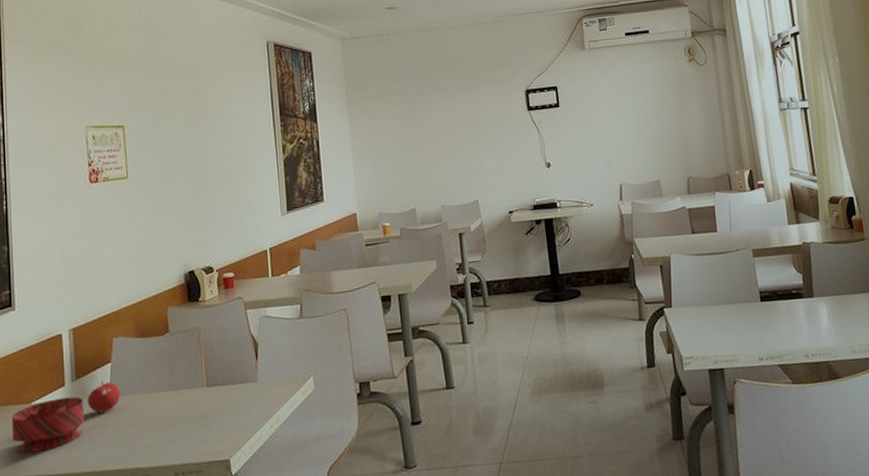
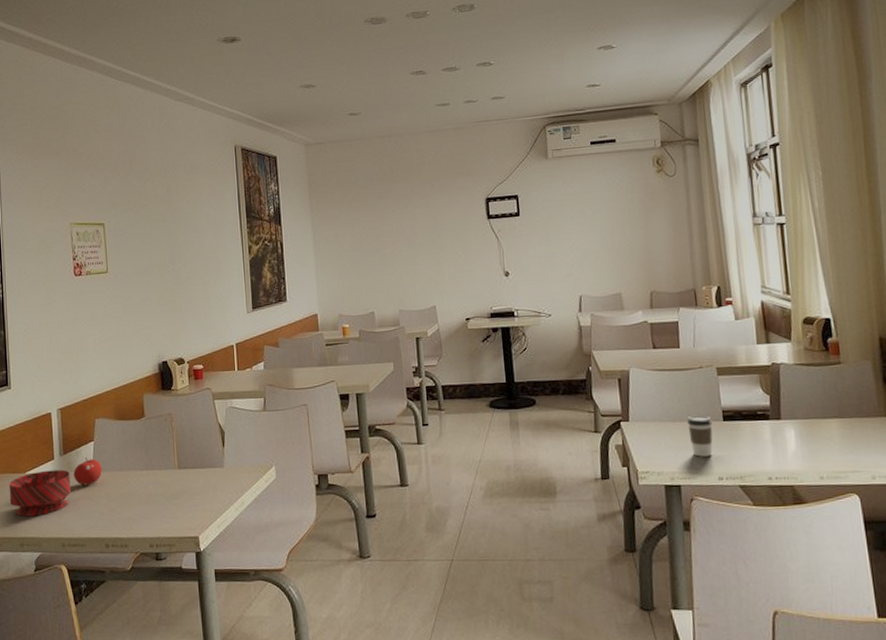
coffee cup: none [727,297,752,339] -> present [687,415,713,457]

